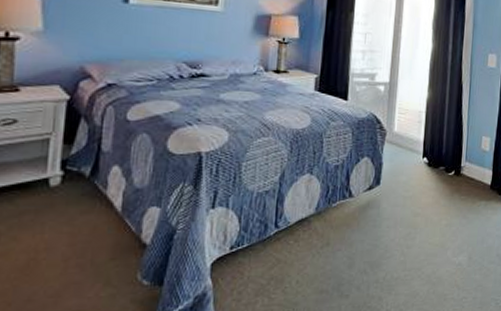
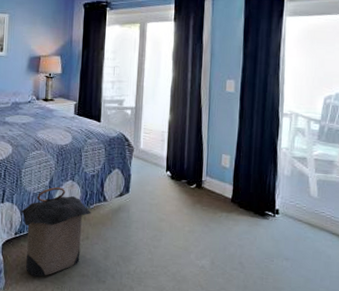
laundry hamper: none [239,182,333,302] -> present [20,186,91,278]

